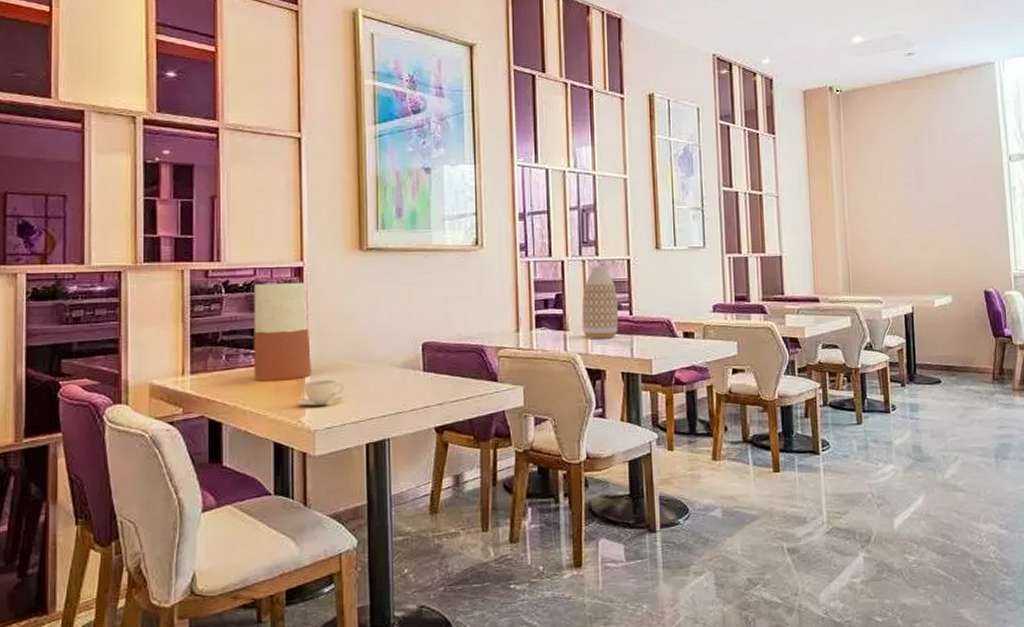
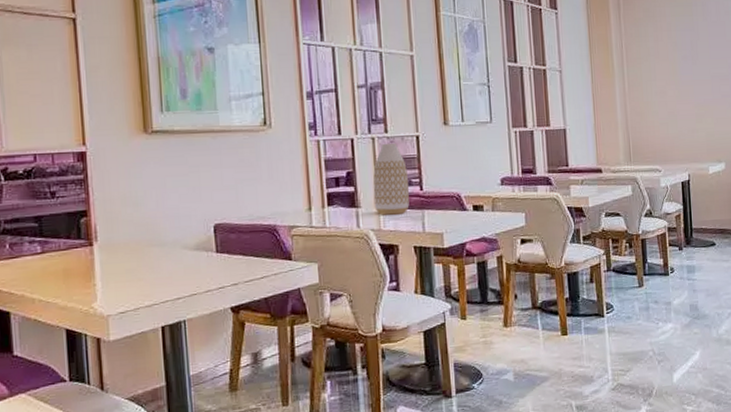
vase: present [253,283,311,381] -> none [34,168,101,269]
teacup: present [297,380,344,406] -> none [88,264,136,292]

